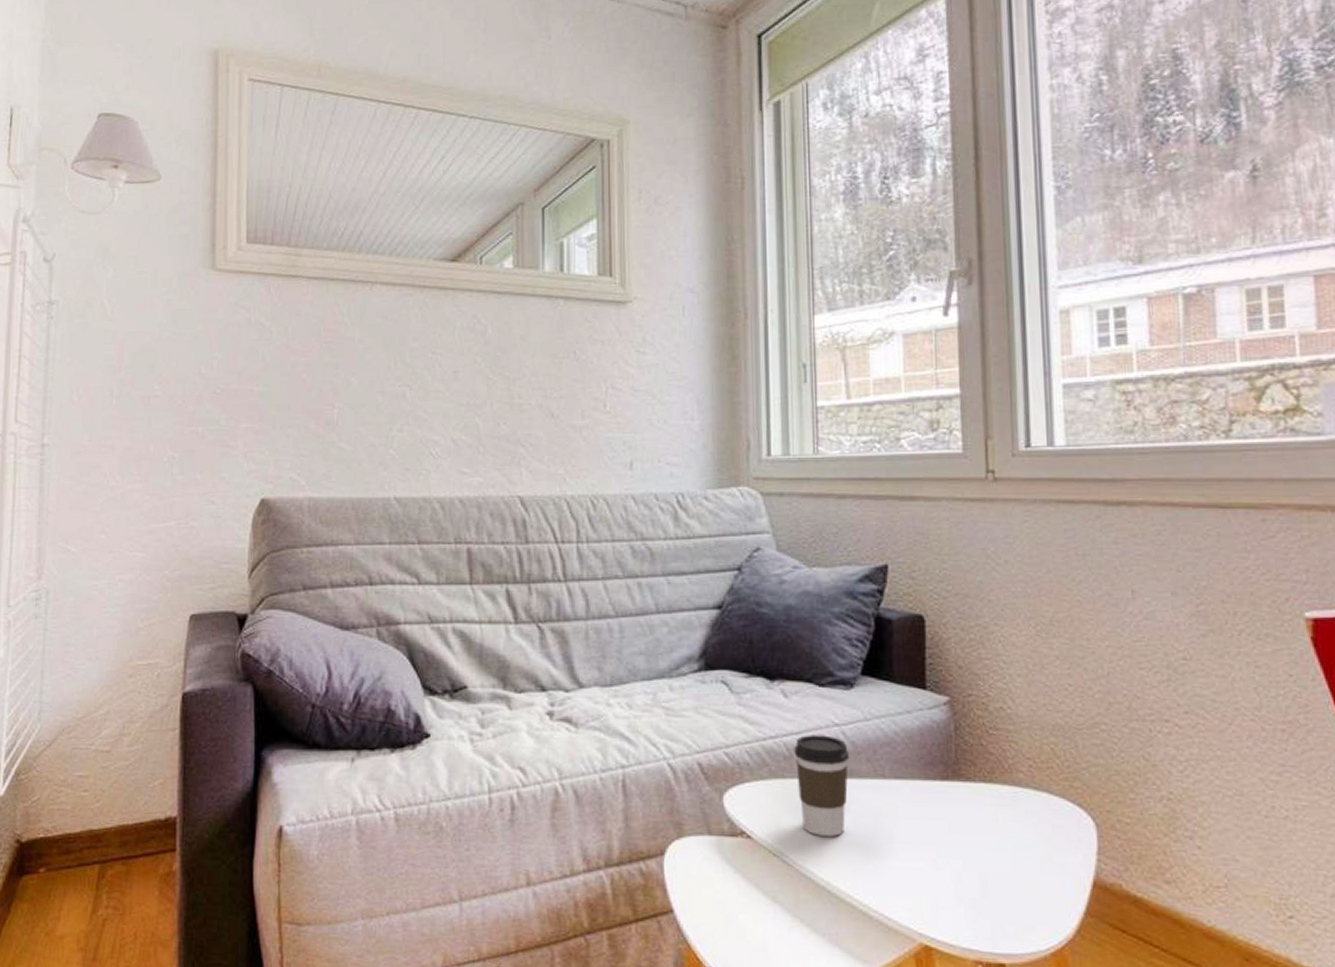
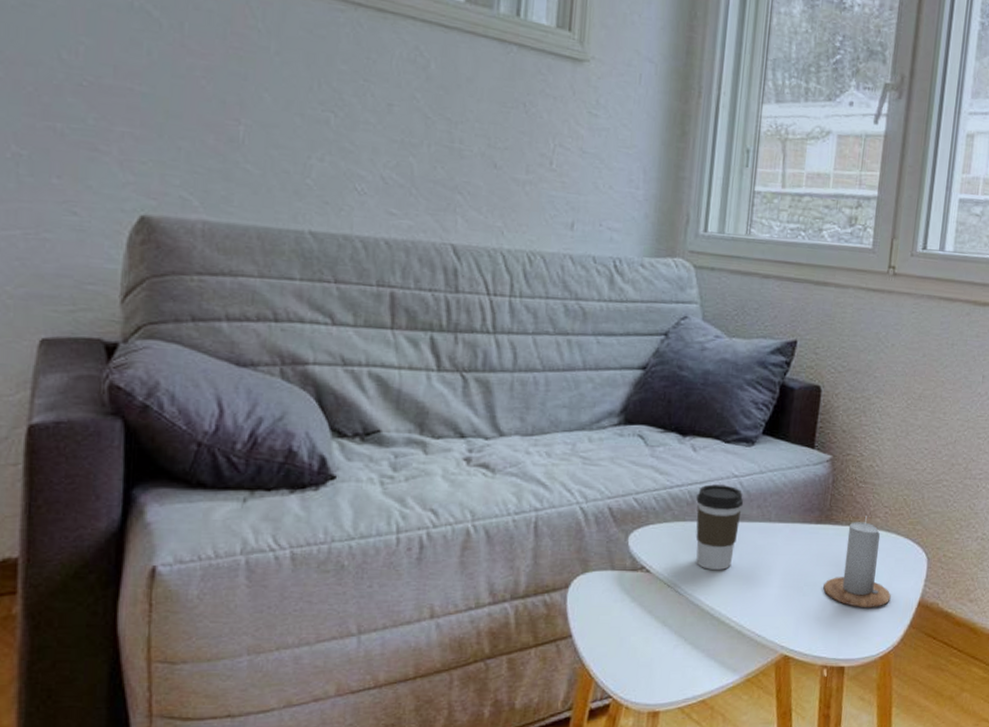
candle: none [962,770,1054,887] -> present [823,516,891,607]

